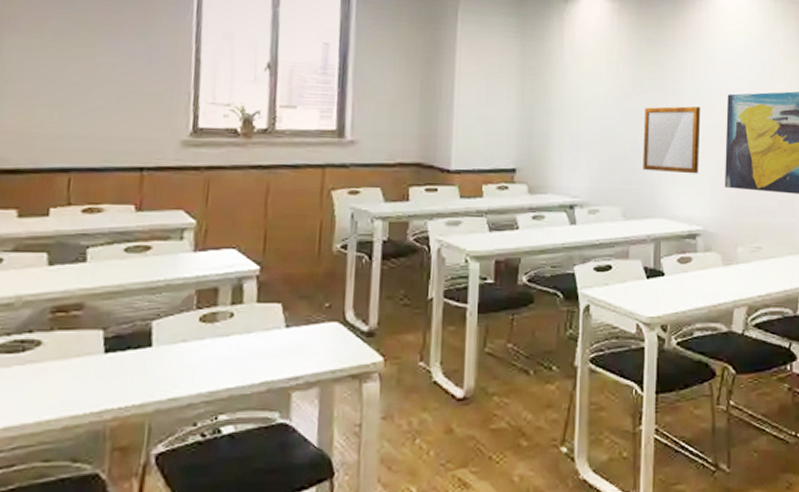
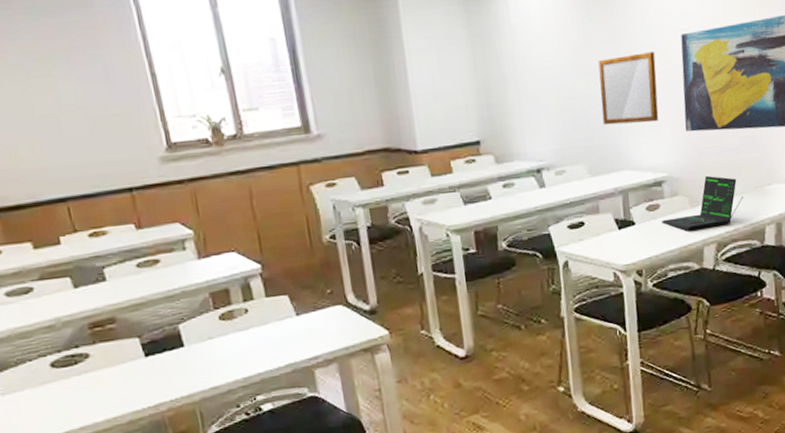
laptop: none [693,234,778,289] -> present [662,175,743,230]

